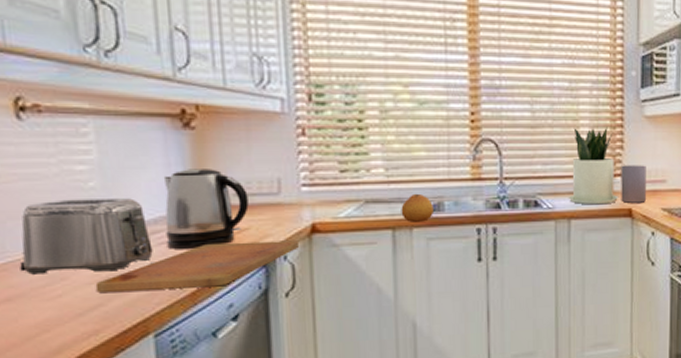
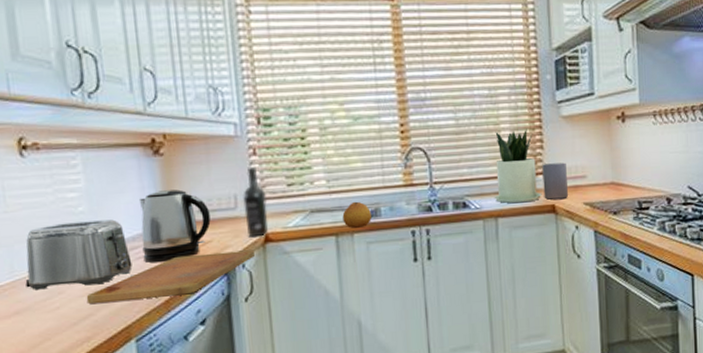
wine bottle: none [286,148,317,227] -> present [242,166,268,238]

